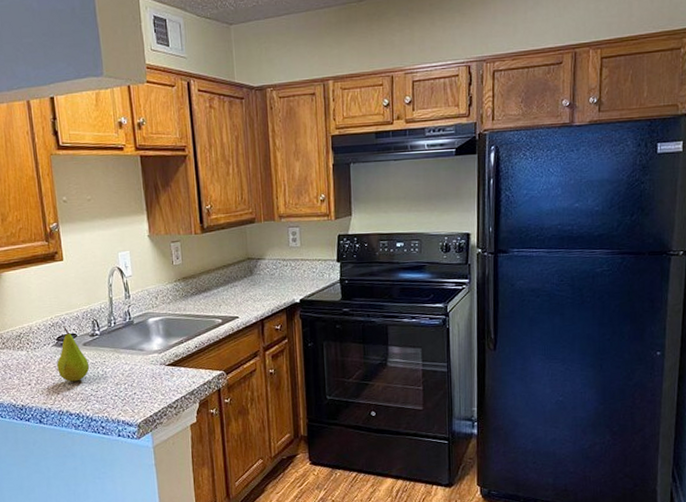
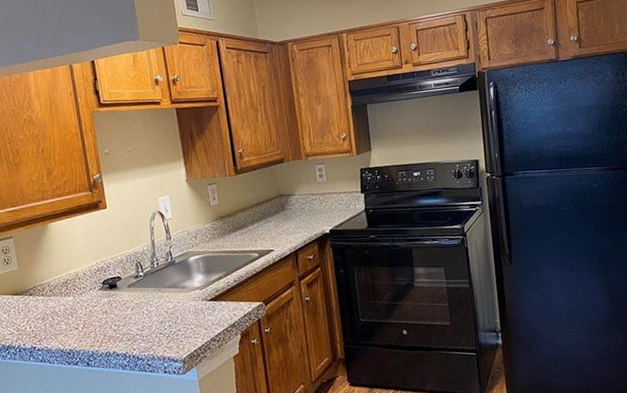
fruit: present [57,326,89,382] -> none [103,270,134,323]

